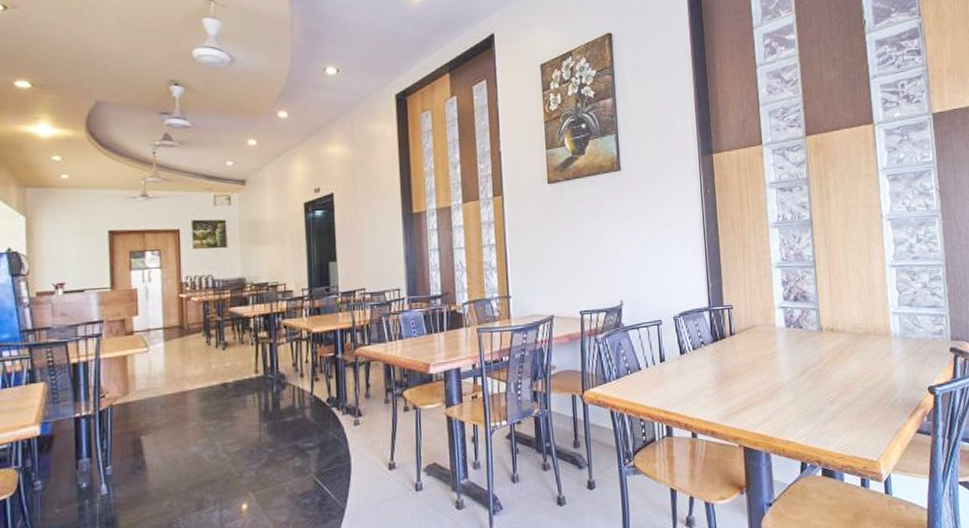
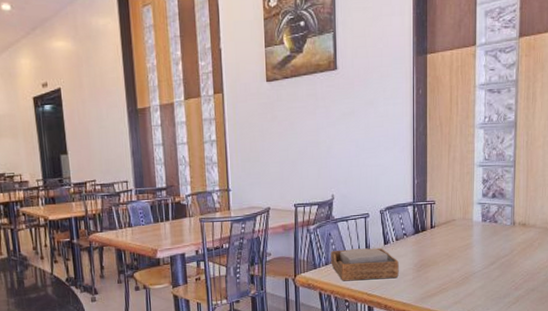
napkin holder: none [621,358,699,397] -> present [330,247,399,281]

